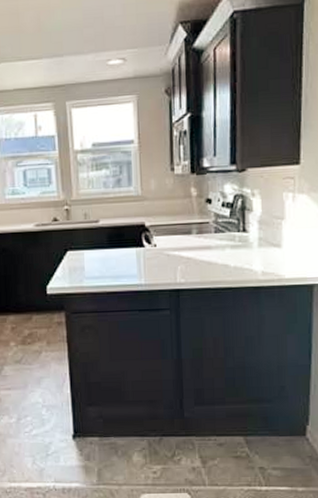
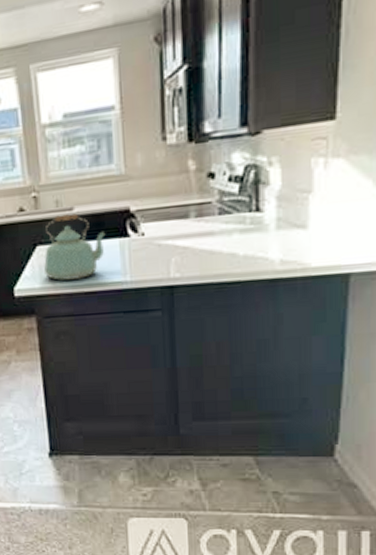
kettle: none [73,225,125,281] -> present [44,213,106,281]

